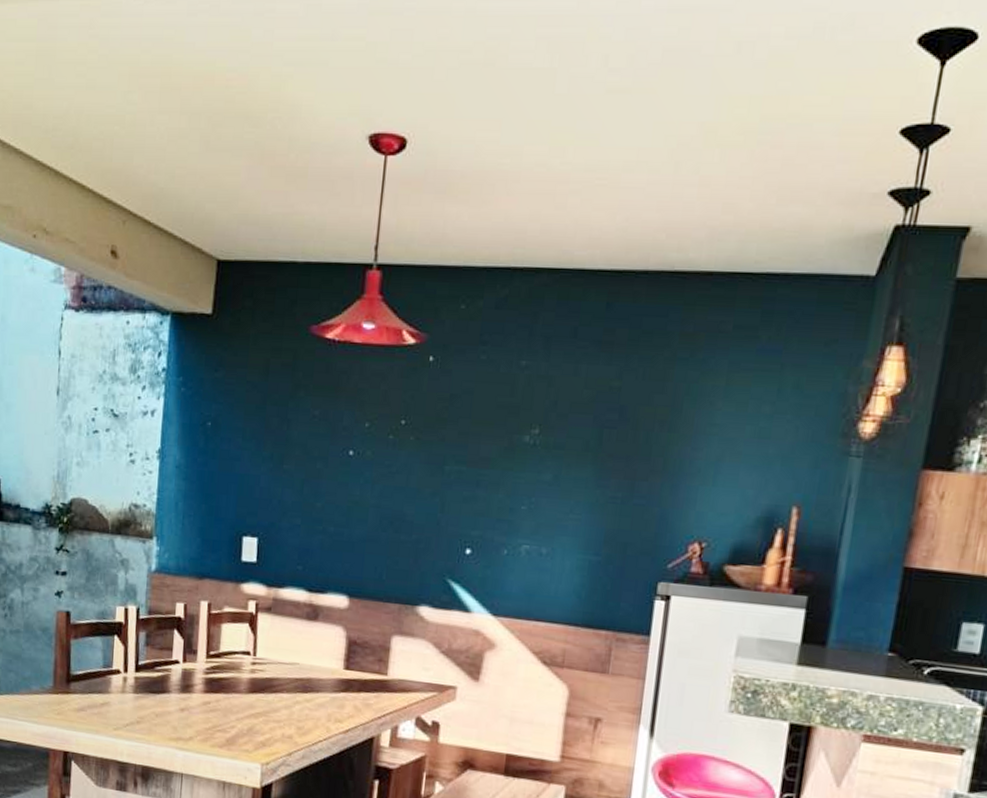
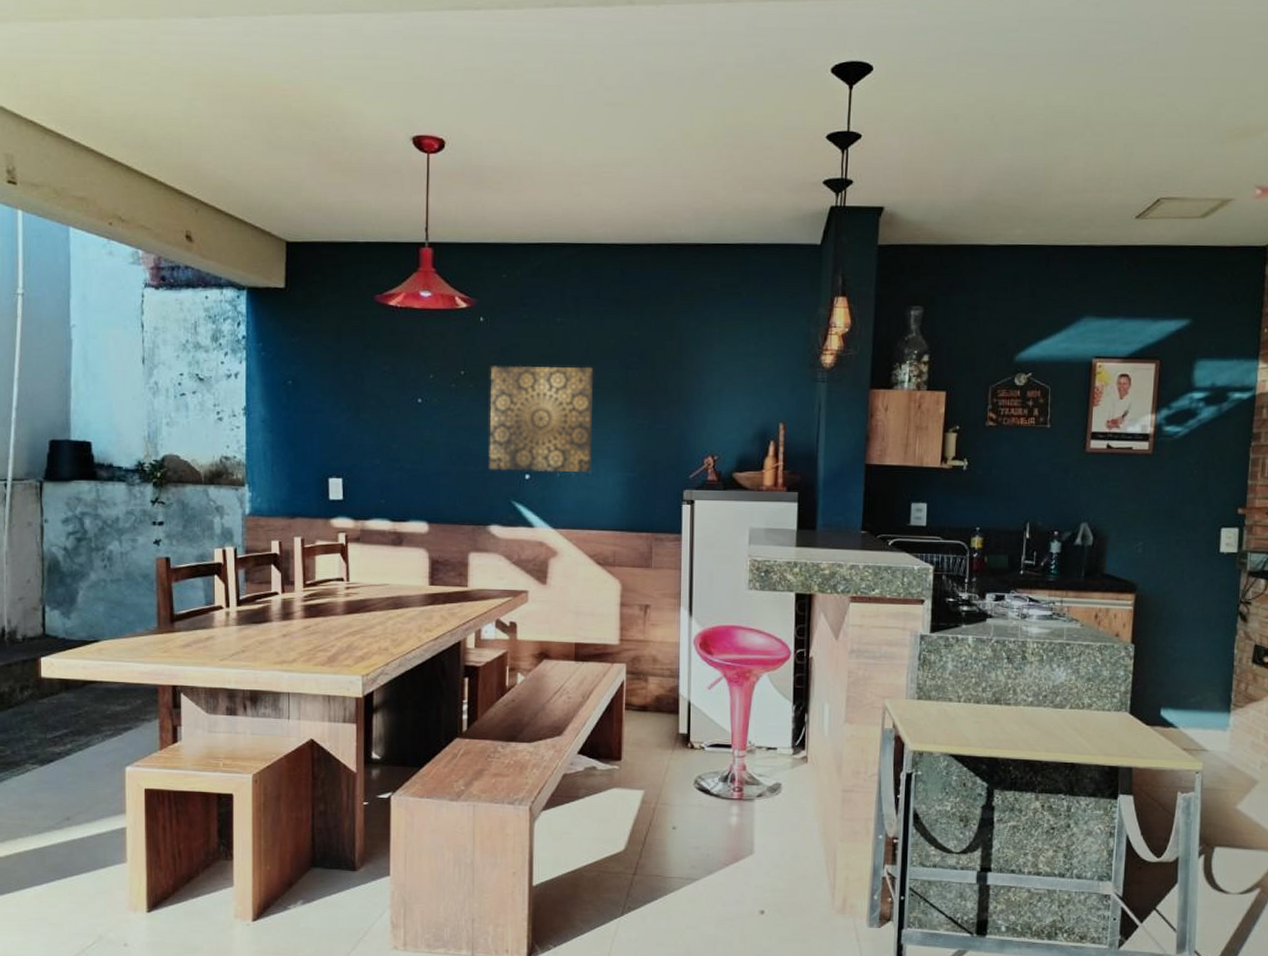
wall art: none [424,416,560,552] -> present [489,365,593,473]

